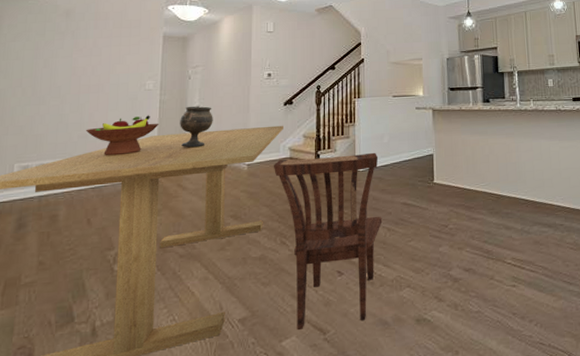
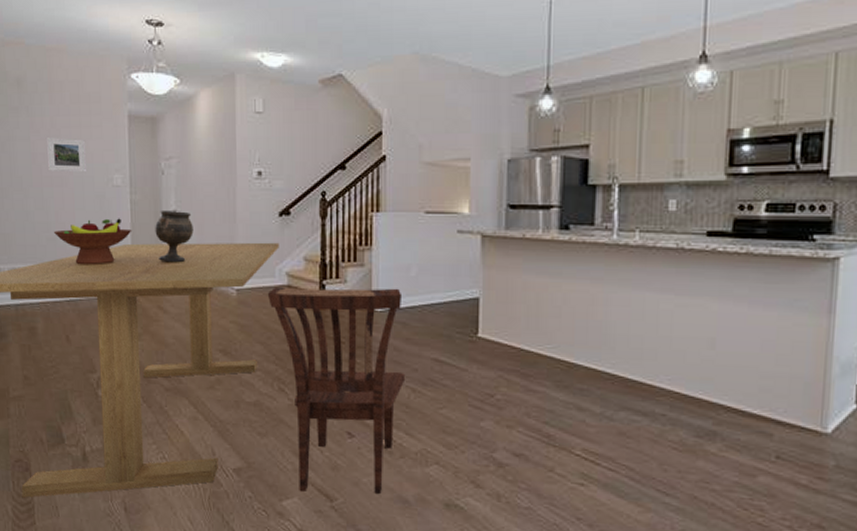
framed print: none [86,54,124,81] -> present [46,137,87,173]

